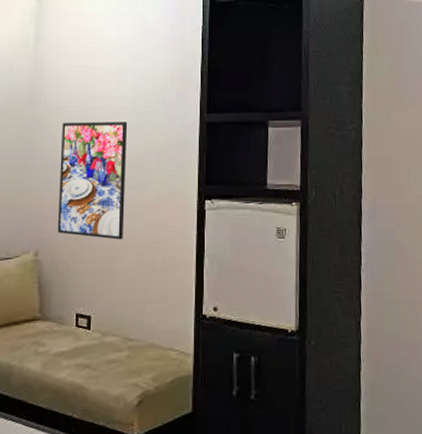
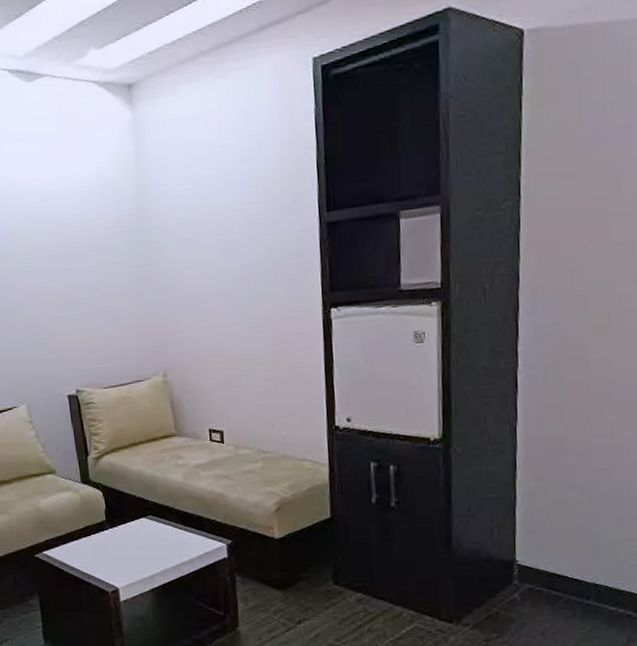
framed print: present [57,122,128,240] -> none [174,233,247,357]

